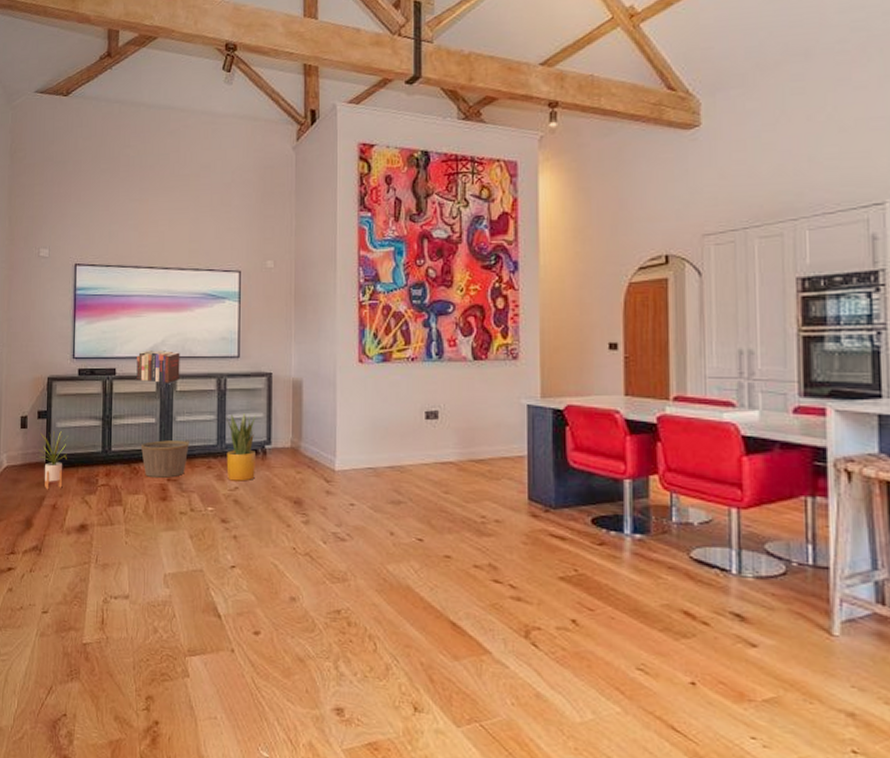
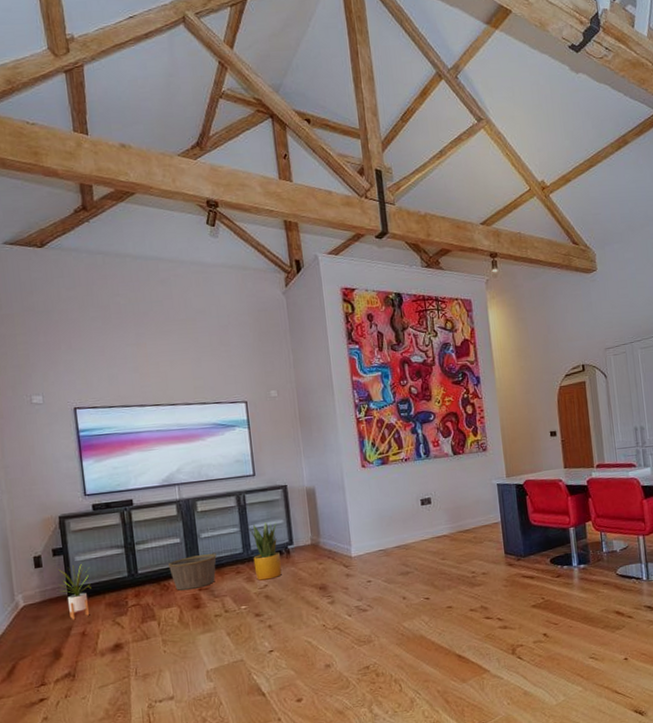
books: present [136,351,180,383] -> none [153,477,200,508]

